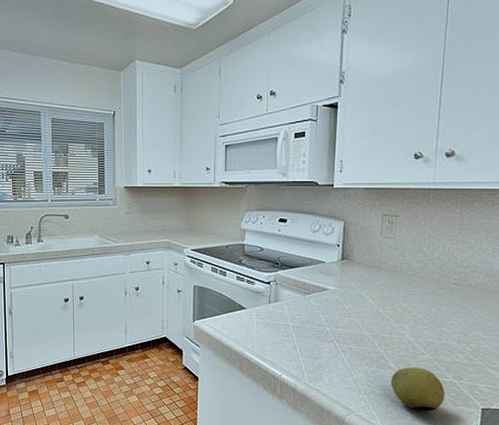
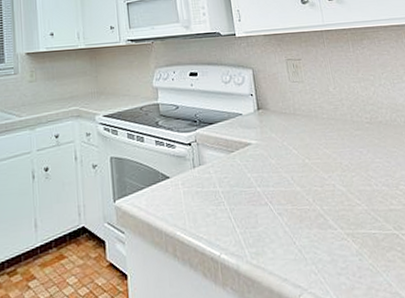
fruit: present [390,367,446,412] -> none [334,221,393,276]

